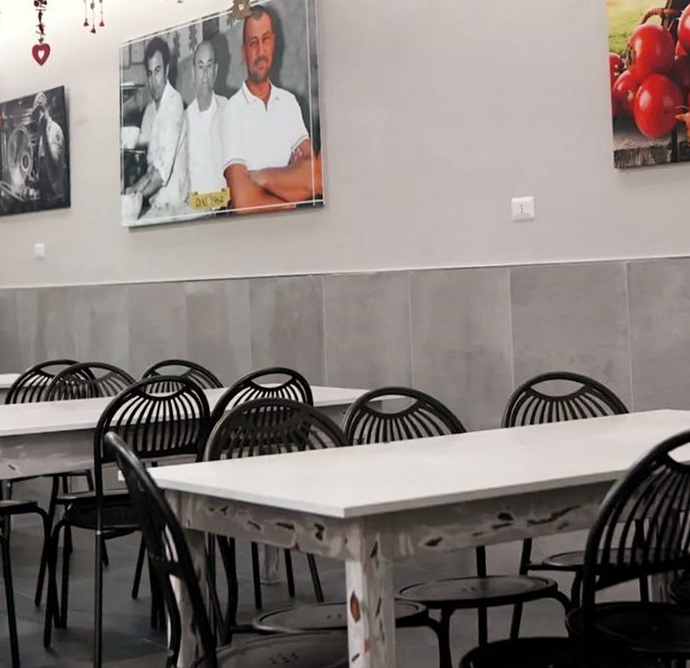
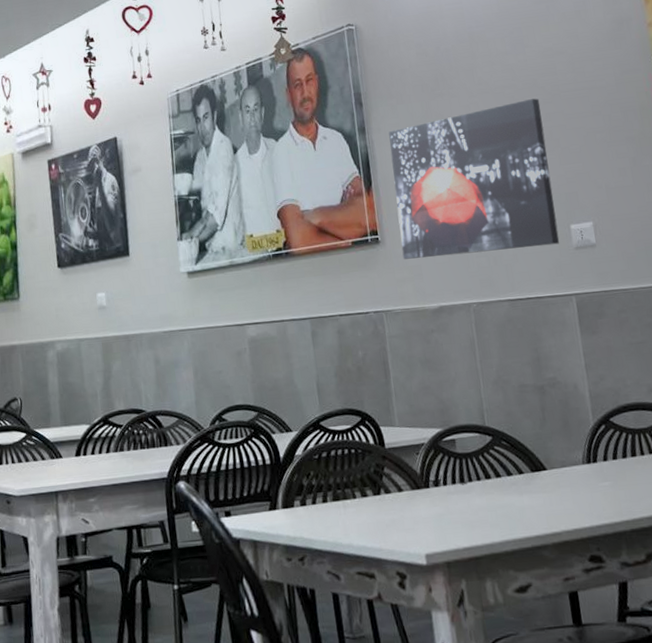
wall art: none [341,71,500,224] -> present [388,98,560,260]

